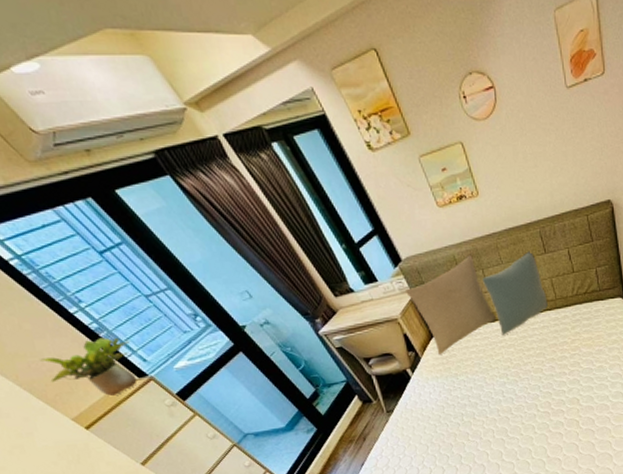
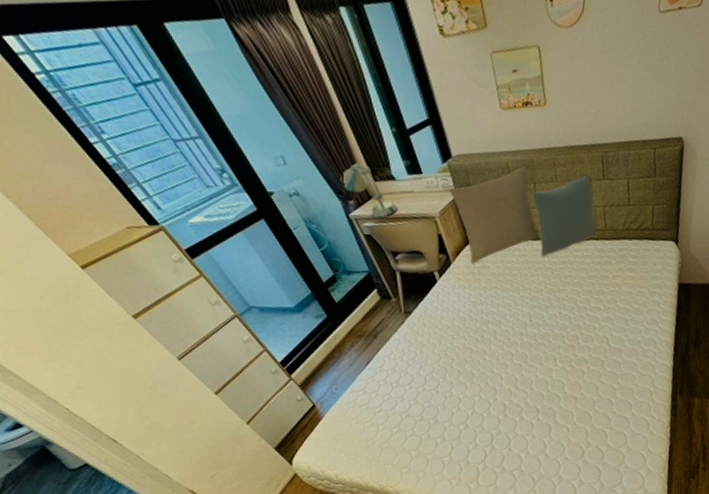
potted plant: present [40,337,138,397] -> none [48,174,148,240]
desk lamp: none [303,283,362,330] -> present [340,163,397,218]

